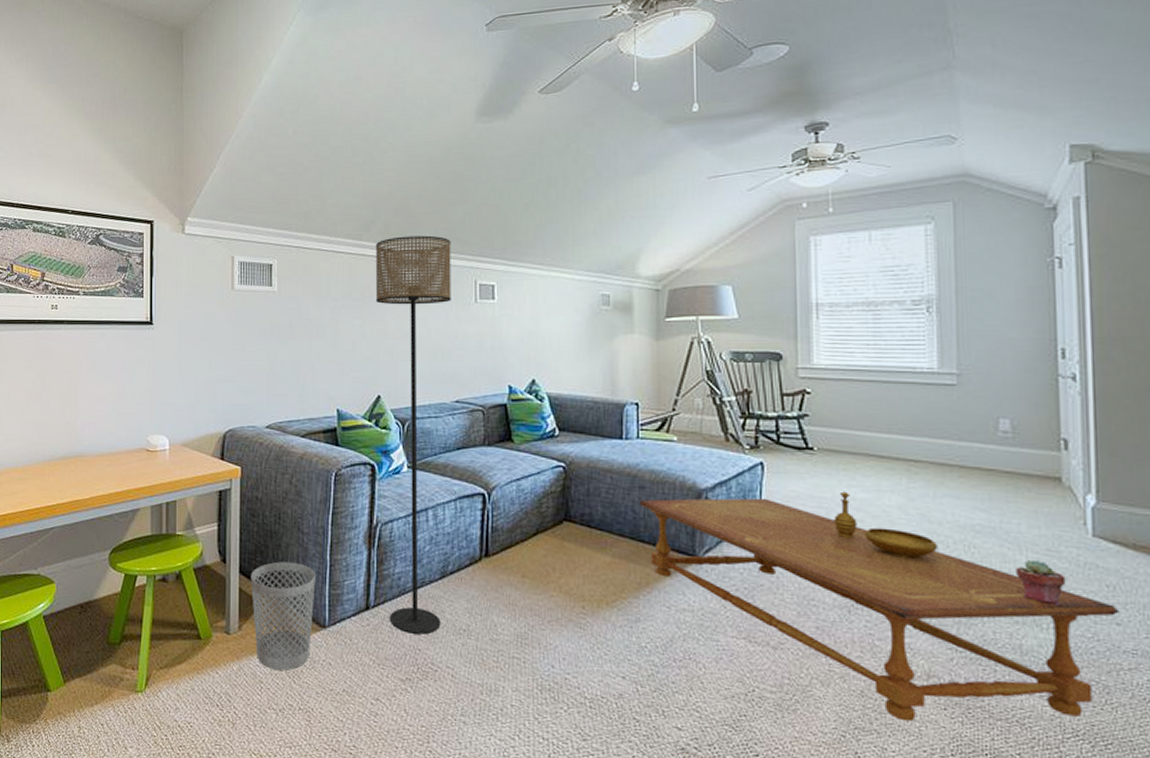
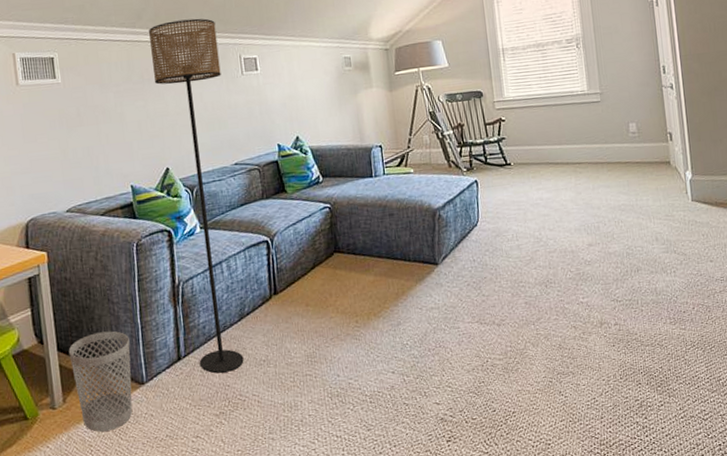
coffee table: present [639,498,1120,722] -> none [390,208,712,361]
decorative bowl: present [834,491,937,559] -> none [529,194,599,239]
potted succulent: present [1014,559,1066,606] -> none [647,224,679,256]

